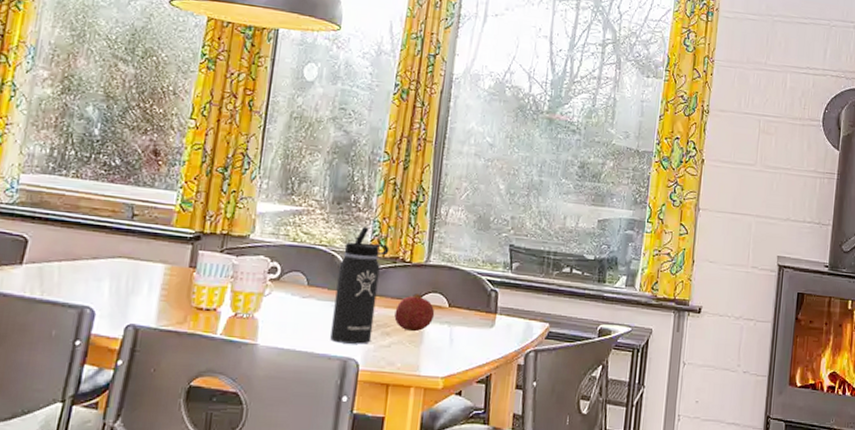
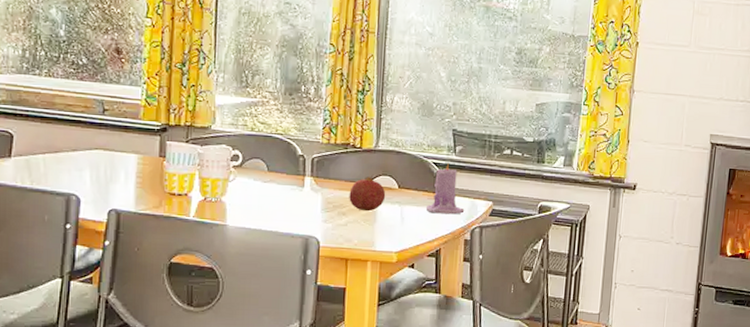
thermos bottle: present [330,227,390,344] -> none [292,116,341,224]
candle: none [477,279,519,337] -> present [425,162,465,215]

